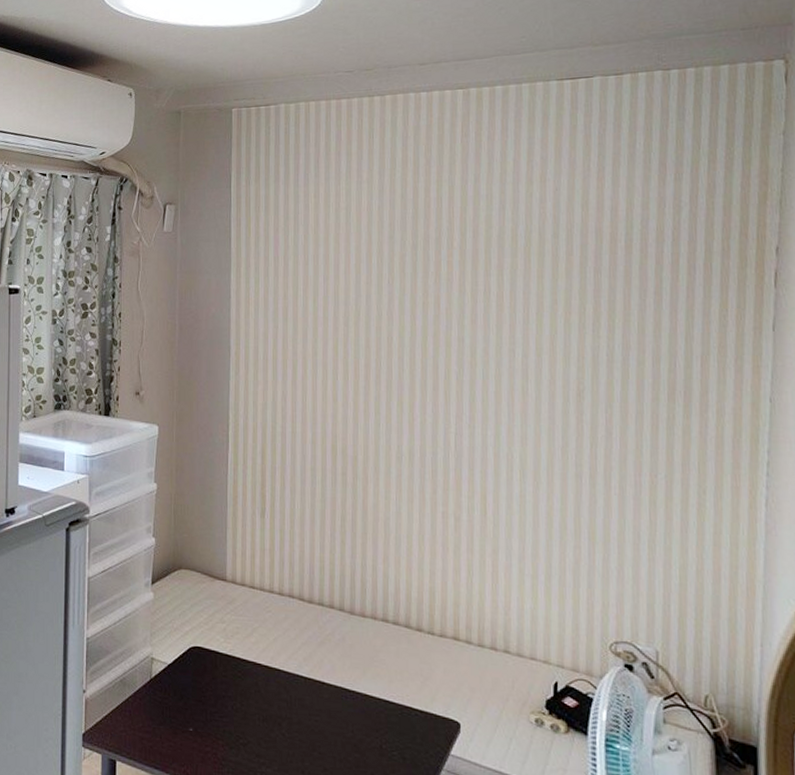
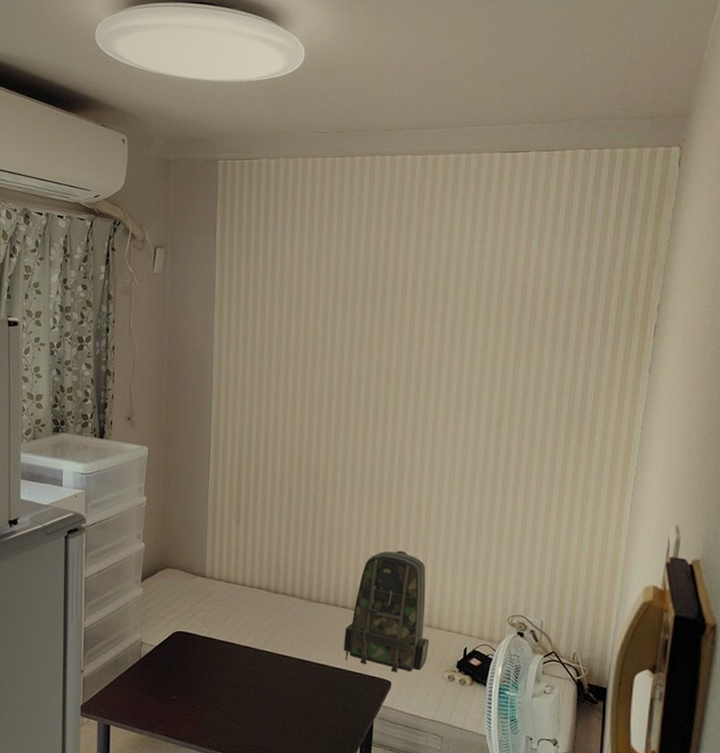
backpack: none [397,553,508,712] -> present [344,551,430,673]

